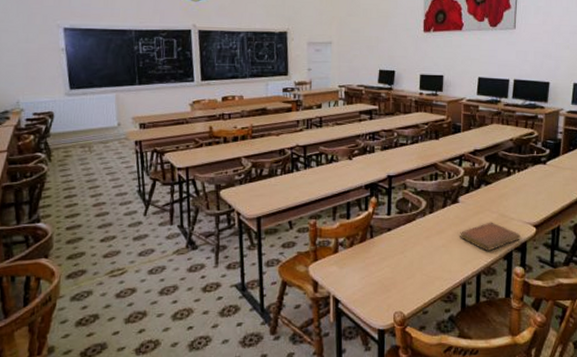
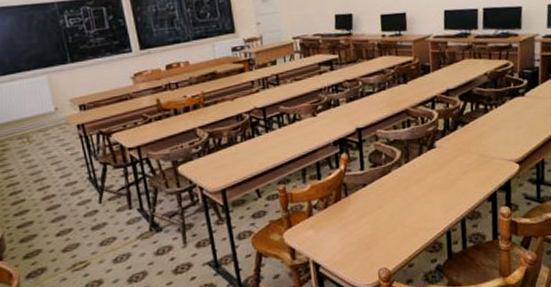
notebook: present [460,222,521,252] -> none [439,163,504,196]

